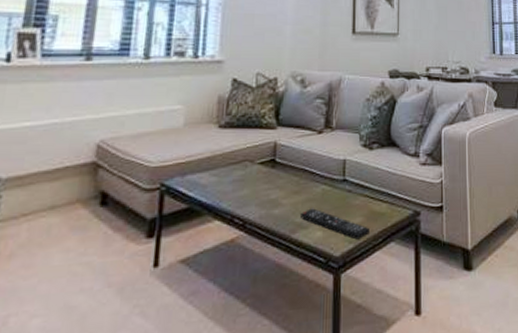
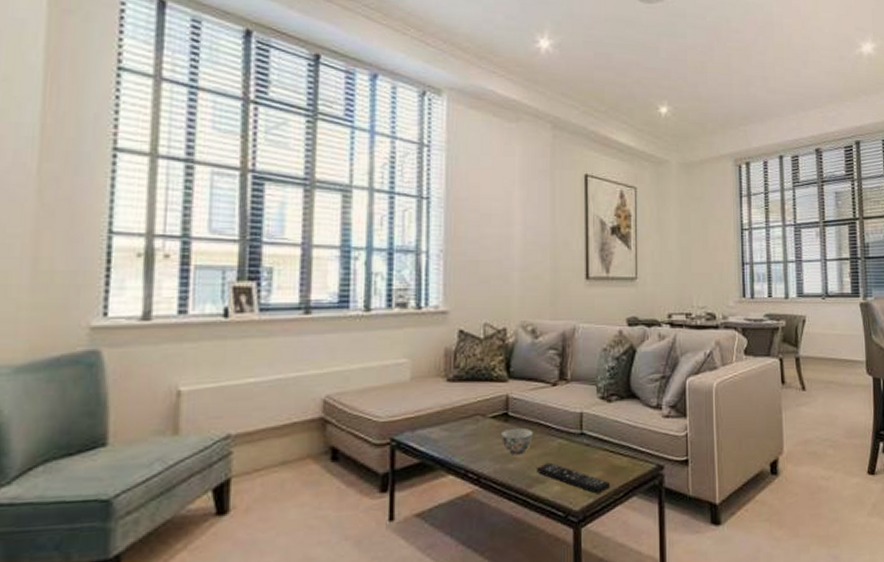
soup bowl: none [268,173,300,201] -> present [501,427,534,455]

